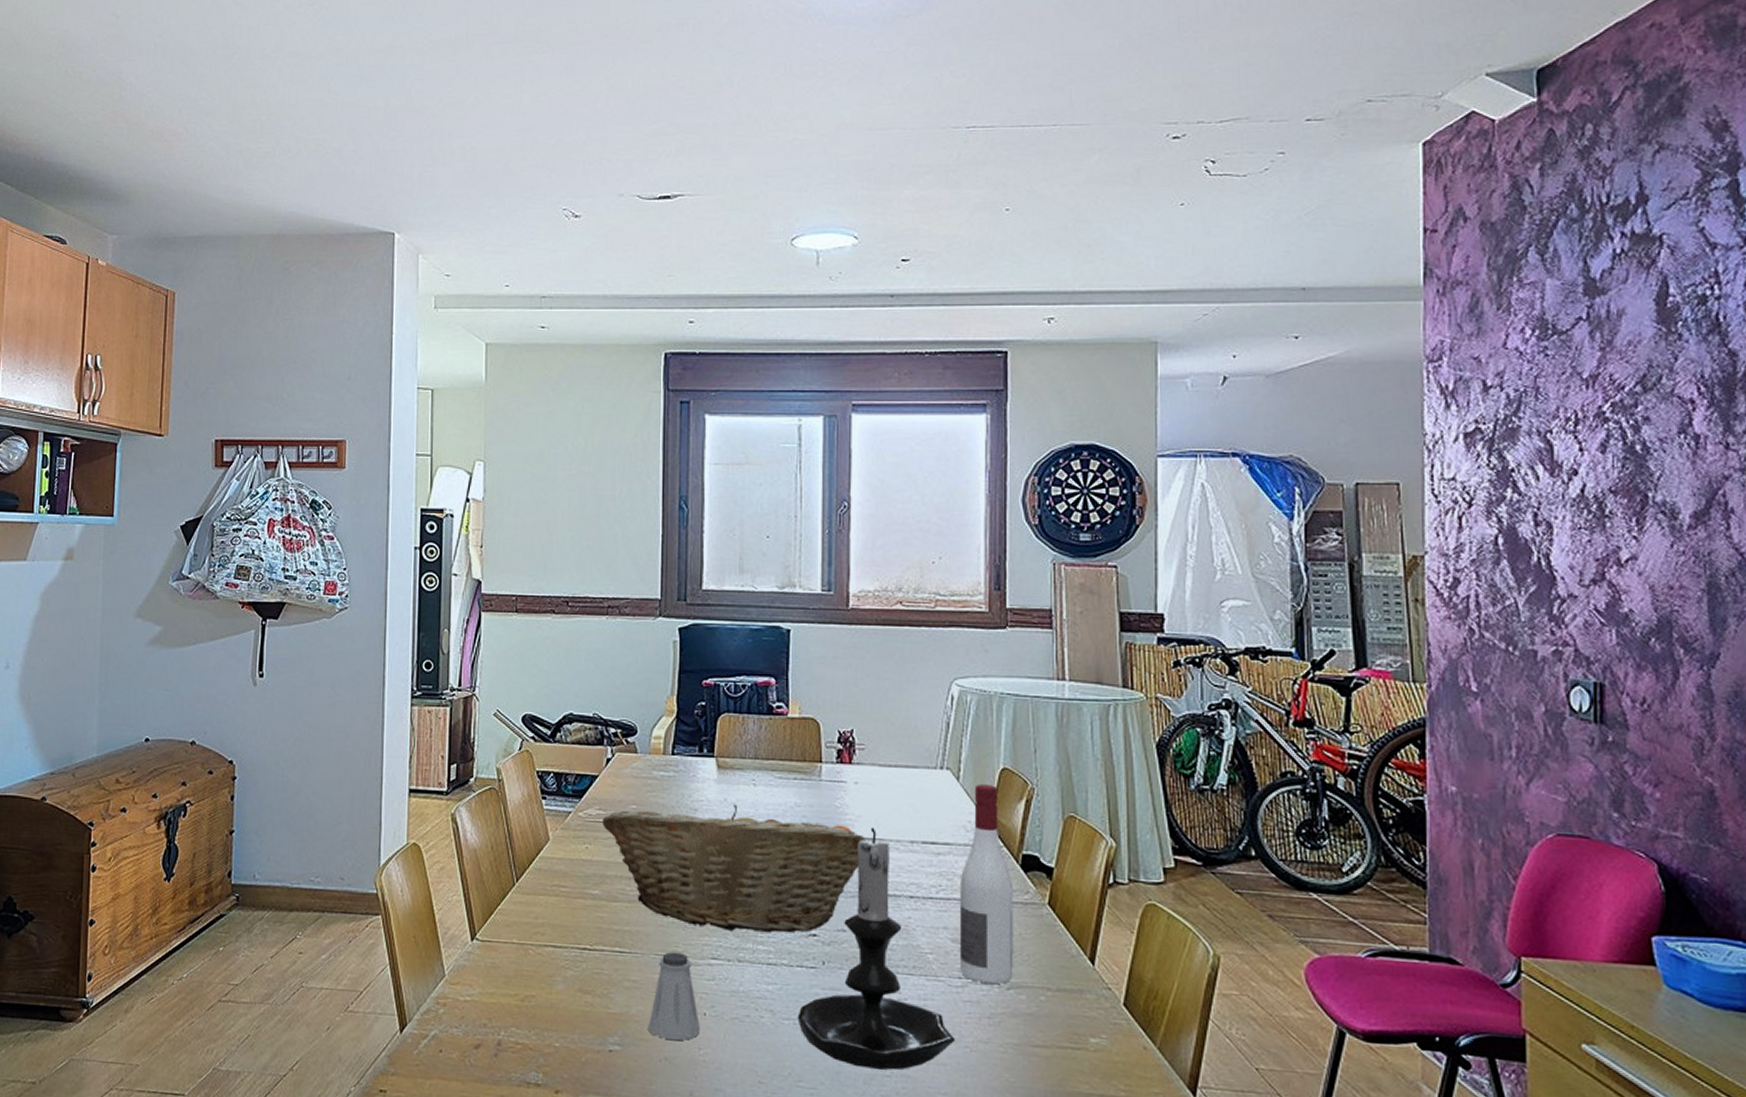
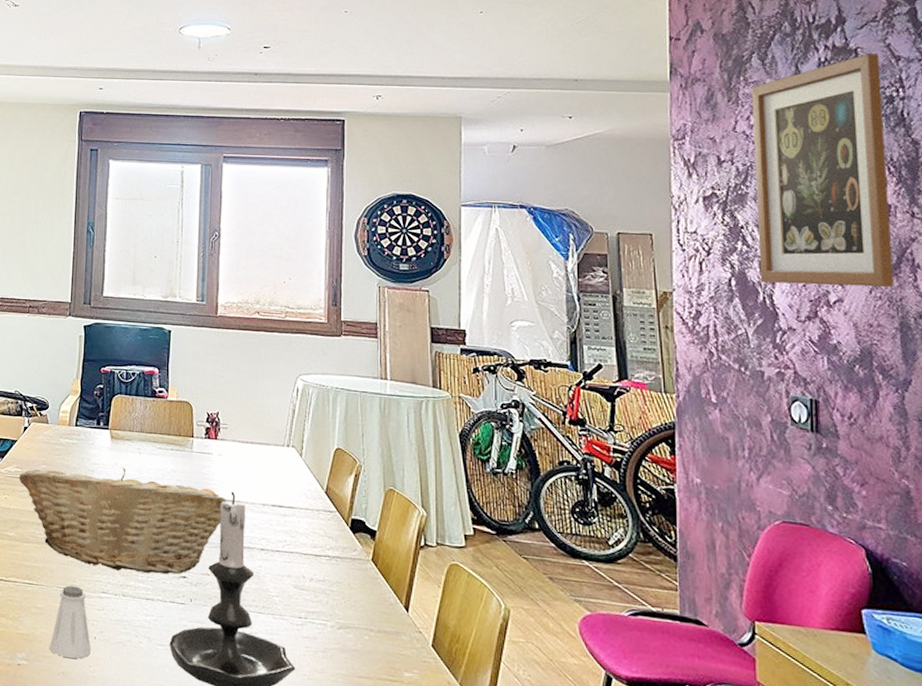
wine bottle: present [959,784,1014,984] -> none [299,460,344,624]
wall art: none [1526,241,1701,540] -> present [751,54,894,288]

